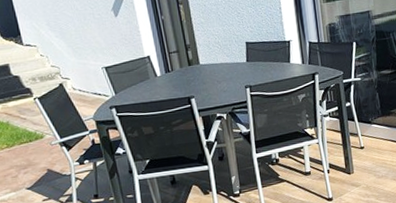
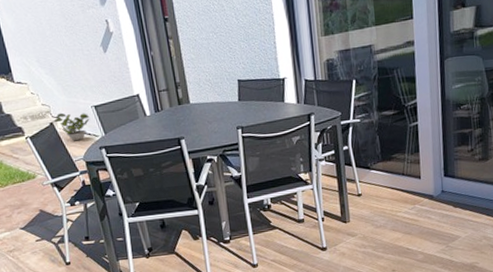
potted plant: none [63,74,100,102] -> present [54,112,90,141]

